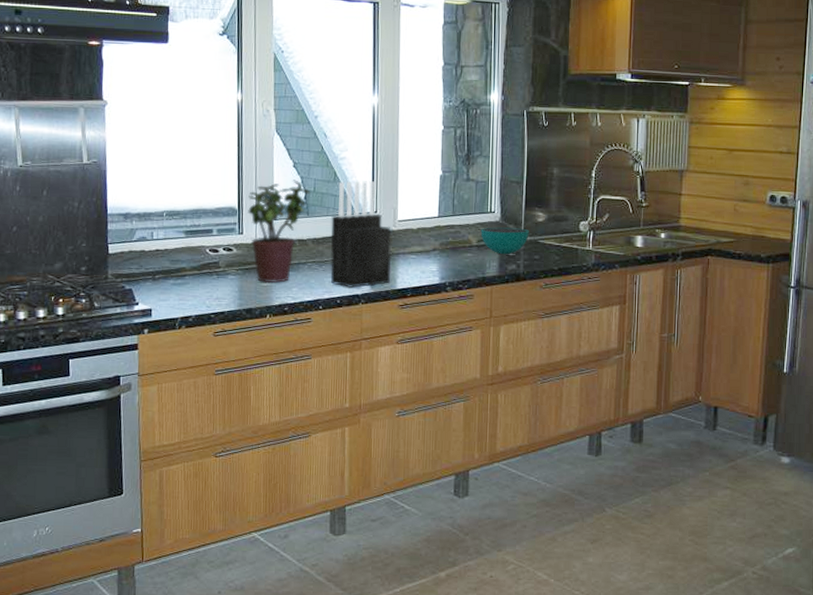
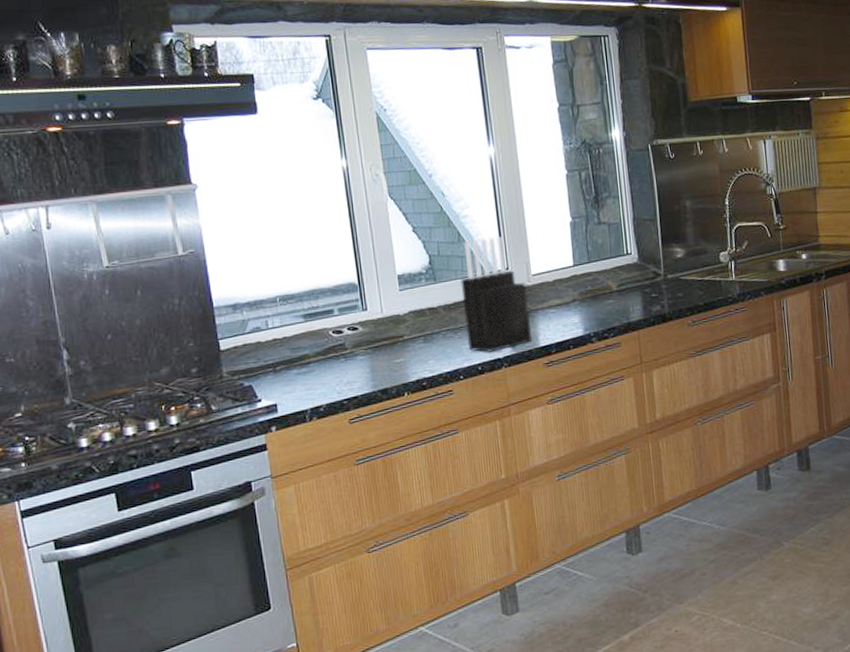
potted plant: present [248,179,311,284] -> none [368,245,435,359]
bowl: present [480,227,529,255] -> none [619,267,670,297]

